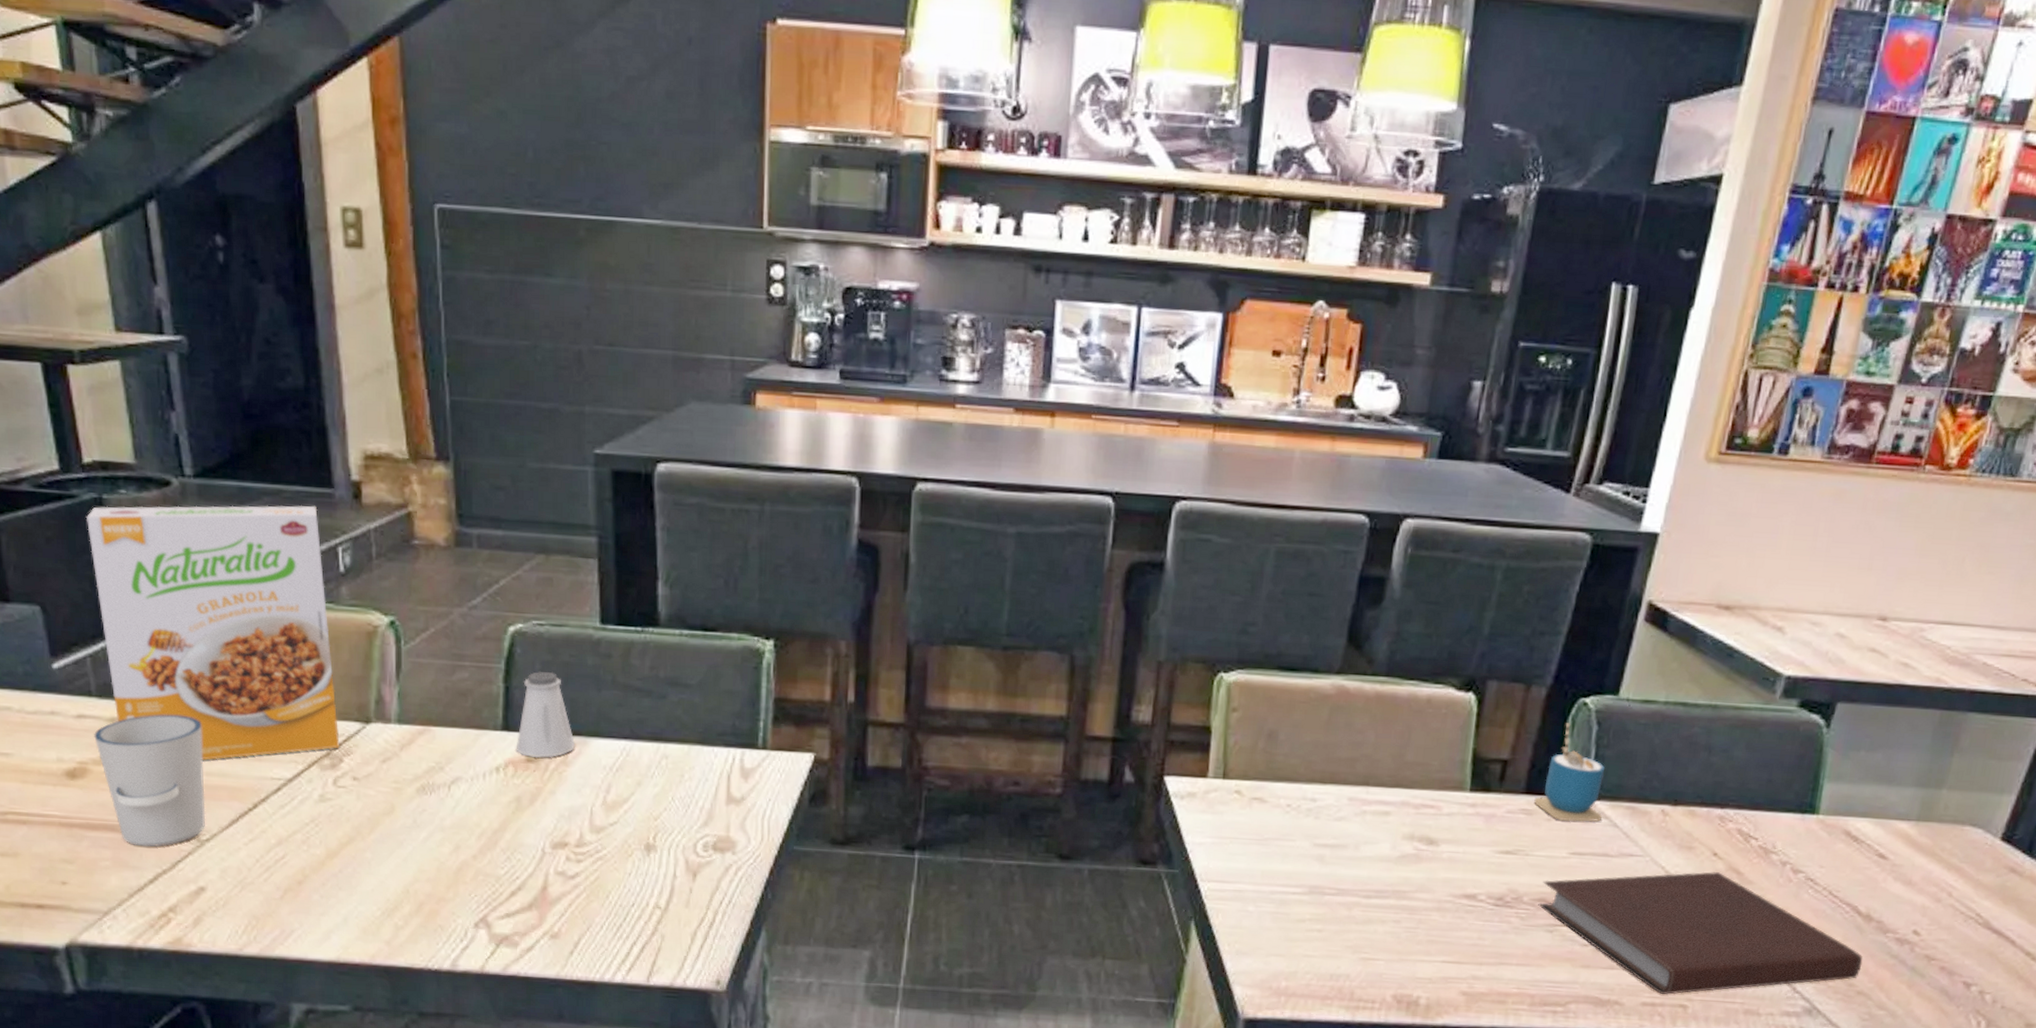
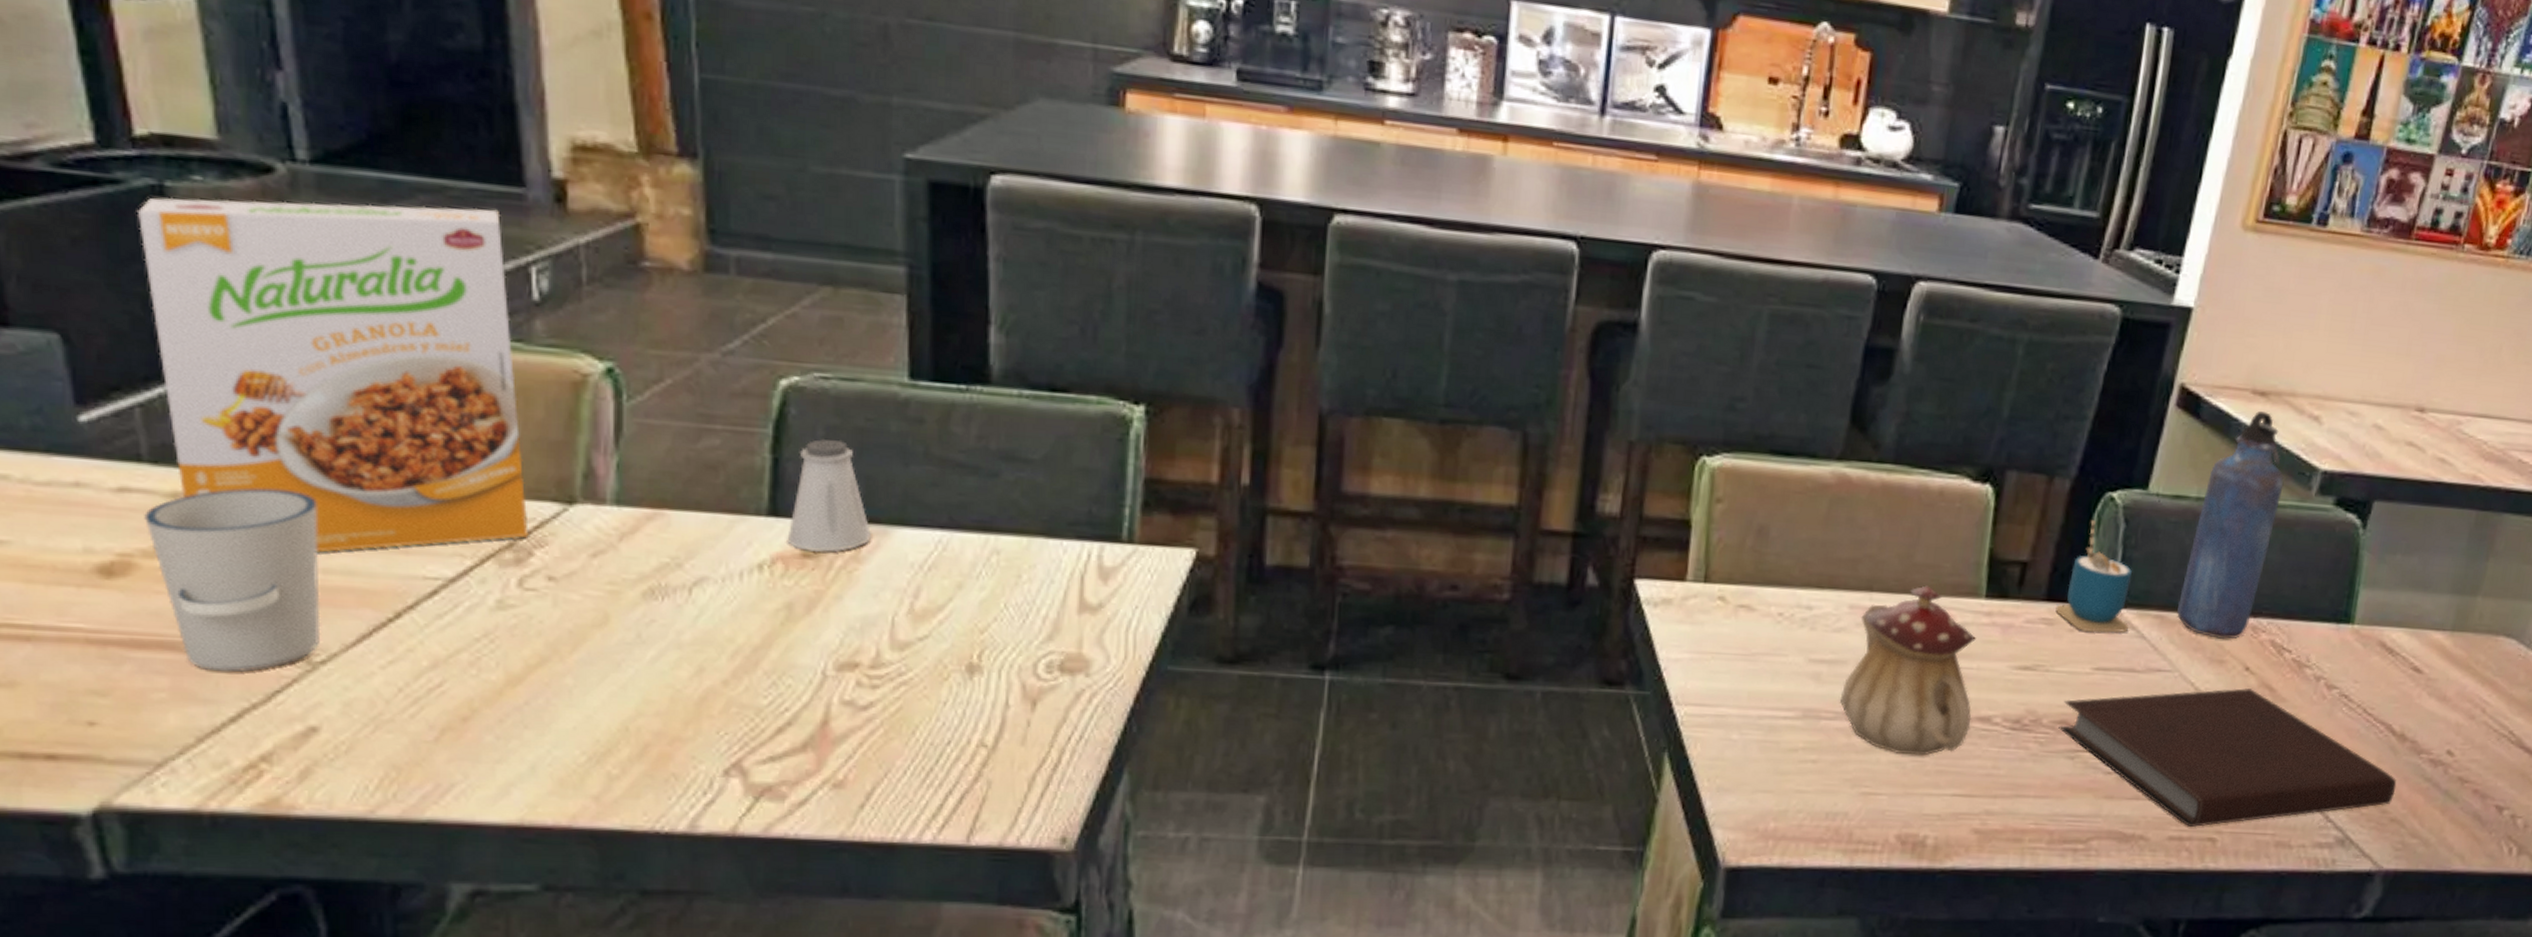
teapot: none [1341,781,1462,927] -> present [1839,585,1976,756]
water bottle: none [1647,623,1749,828] -> present [2177,410,2284,639]

